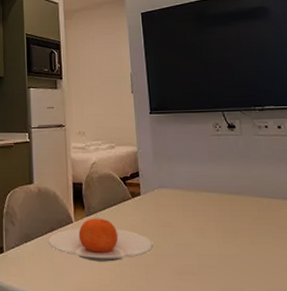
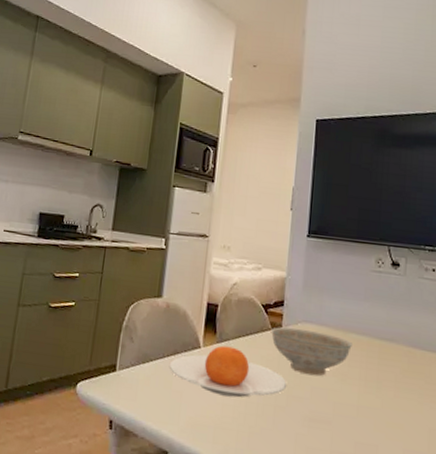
decorative bowl: none [132,194,205,234] -> present [271,327,352,376]

